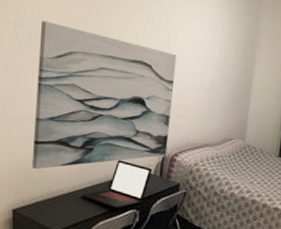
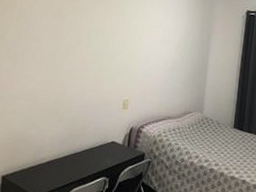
wall art: present [31,20,177,170] -> none [20,17,144,140]
laptop: present [82,160,152,208] -> none [60,131,121,176]

